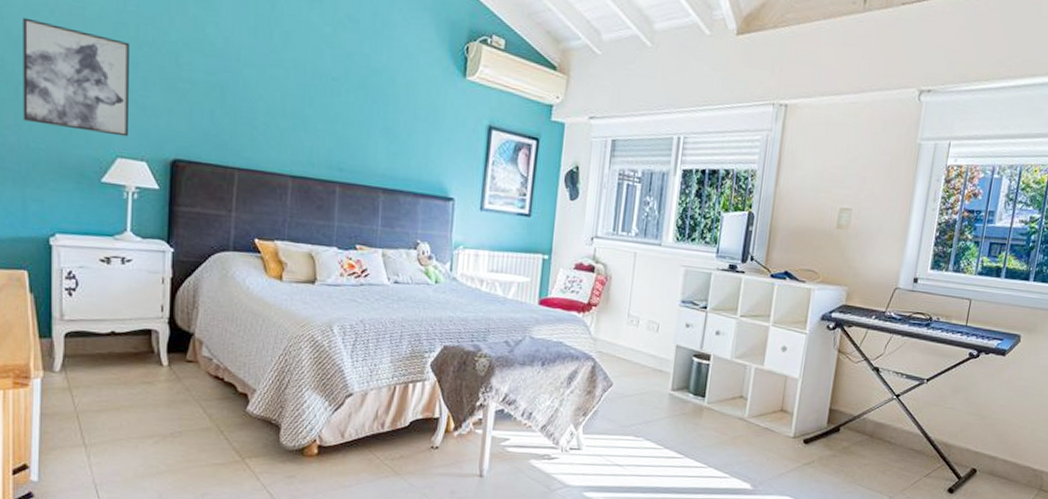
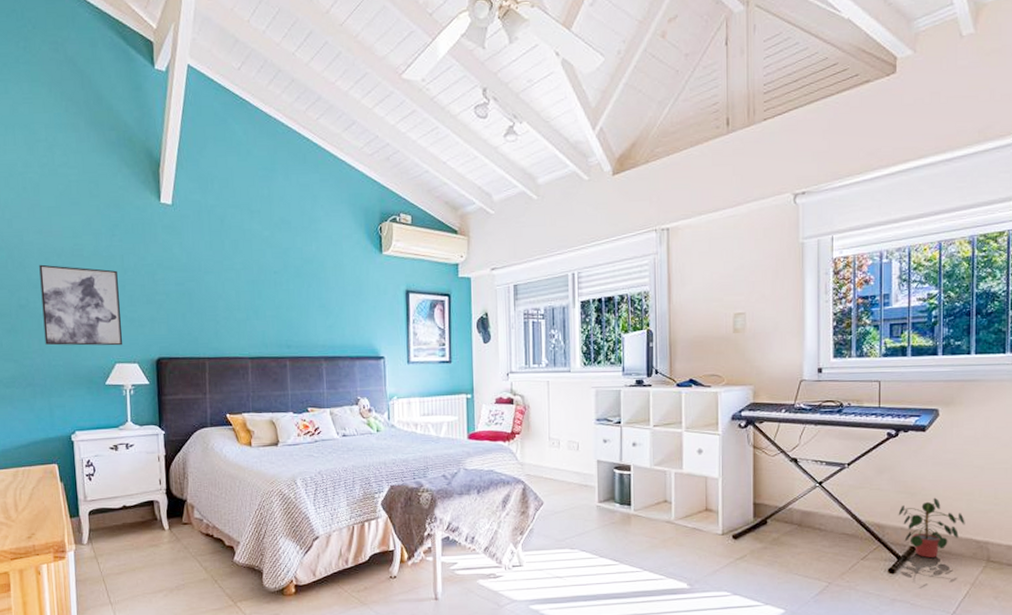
potted plant: none [966,422,1026,481] -> present [898,497,965,557]

